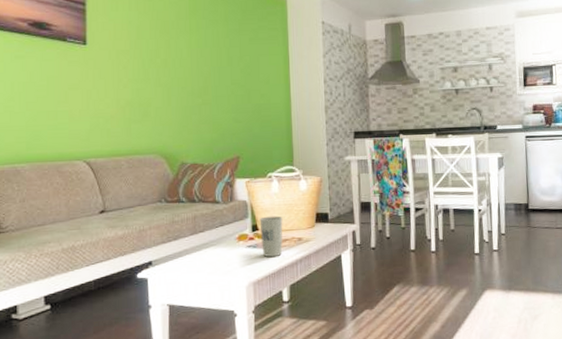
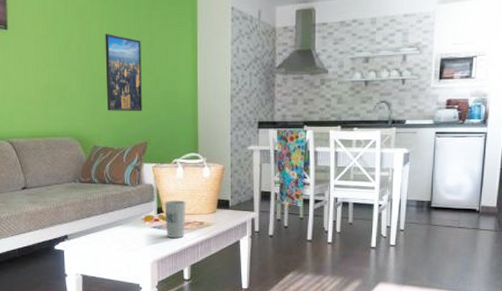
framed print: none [193,48,234,126] -> present [105,34,142,112]

